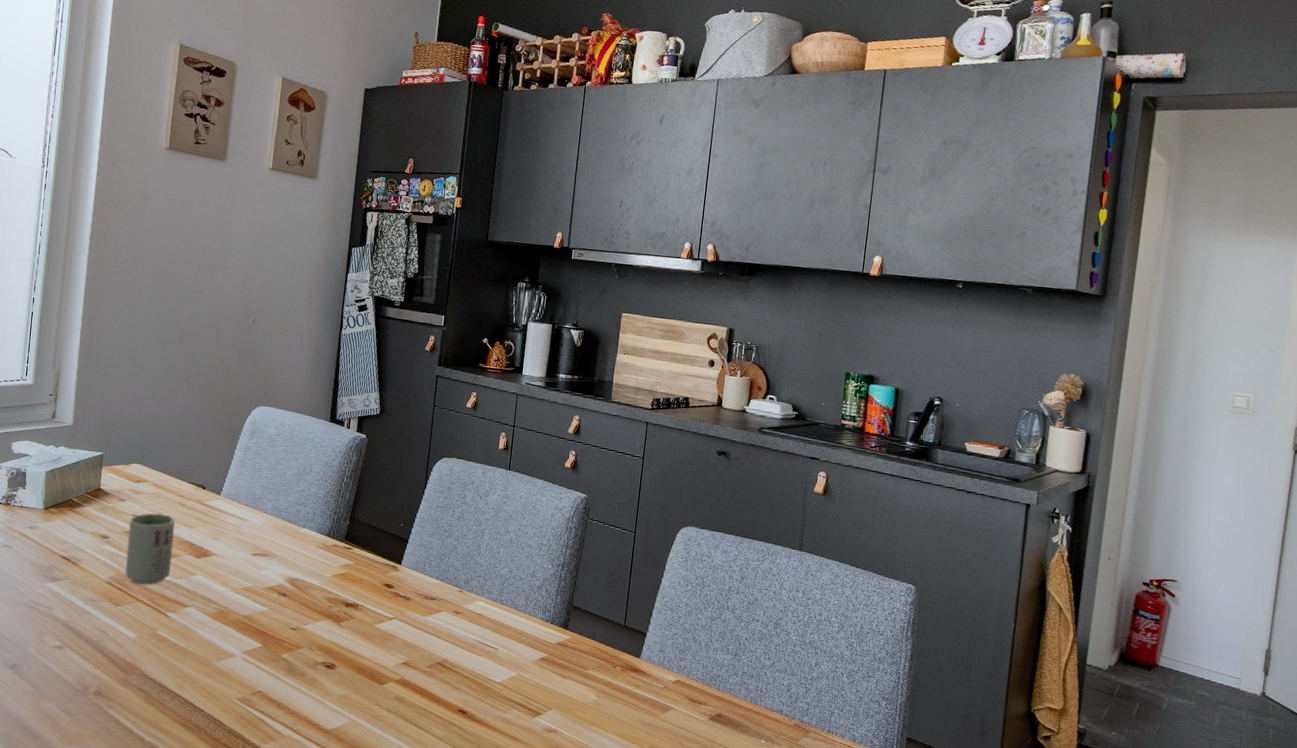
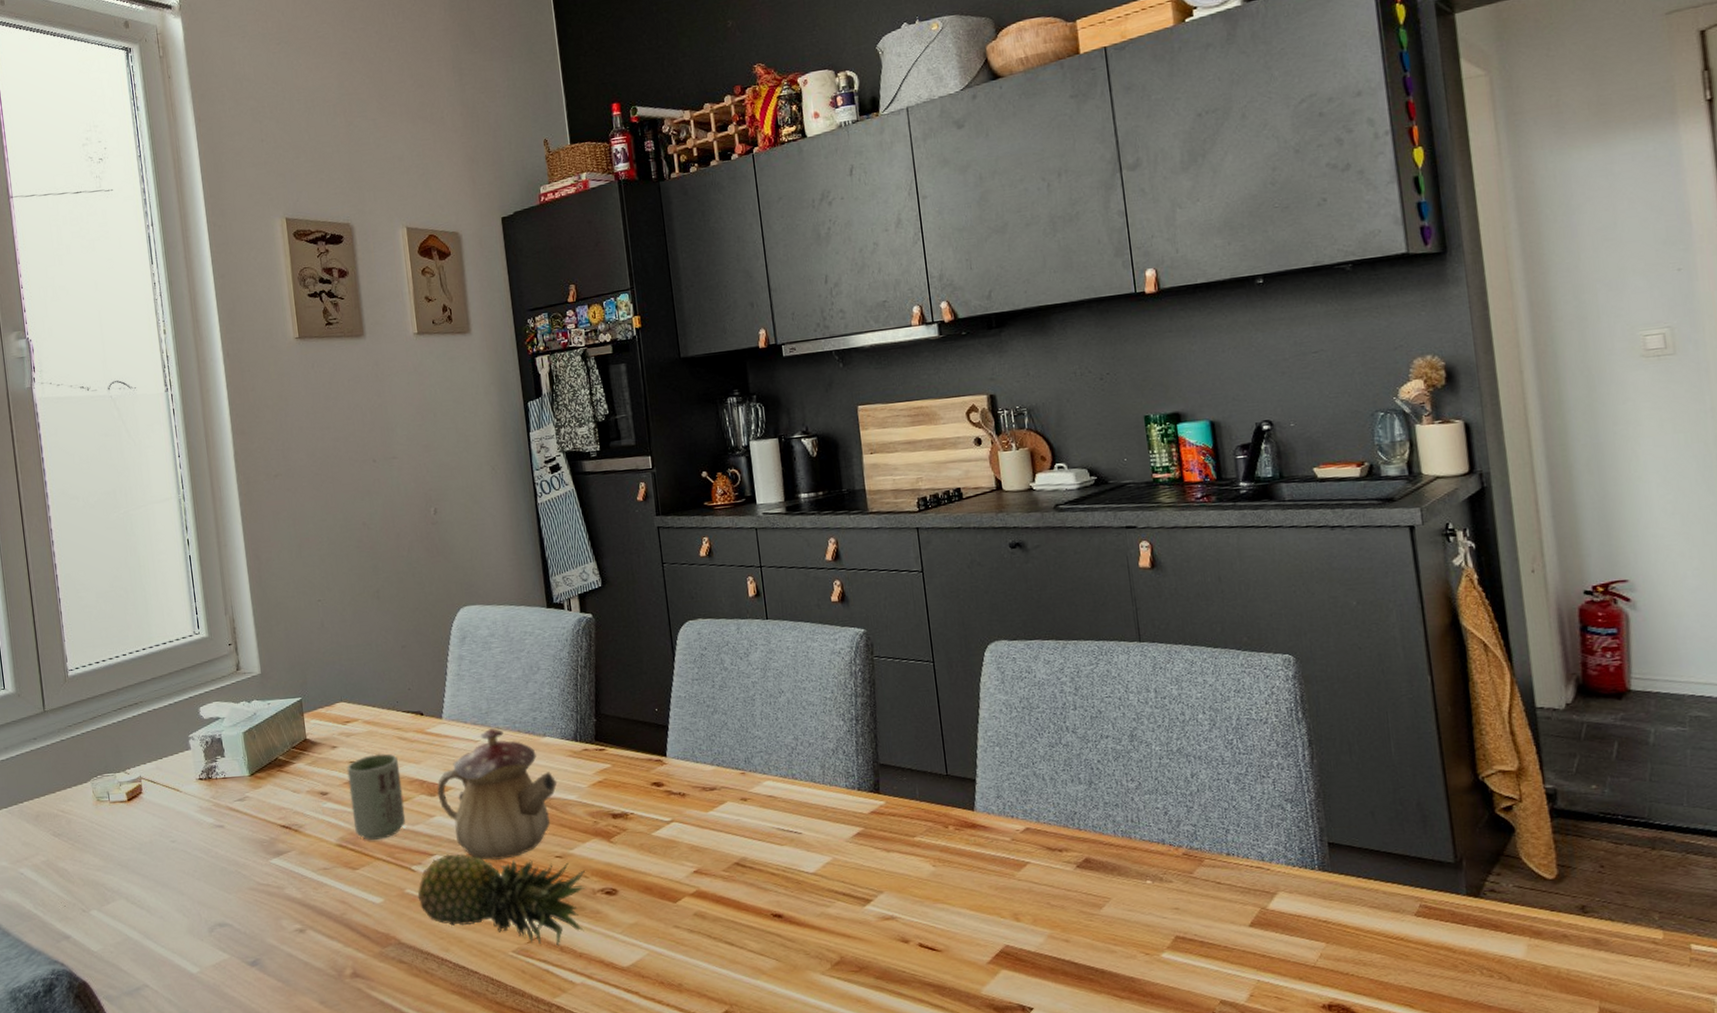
fruit: none [166,608,312,701] -> present [417,853,586,945]
teapot: none [202,511,306,622] -> present [437,728,558,860]

